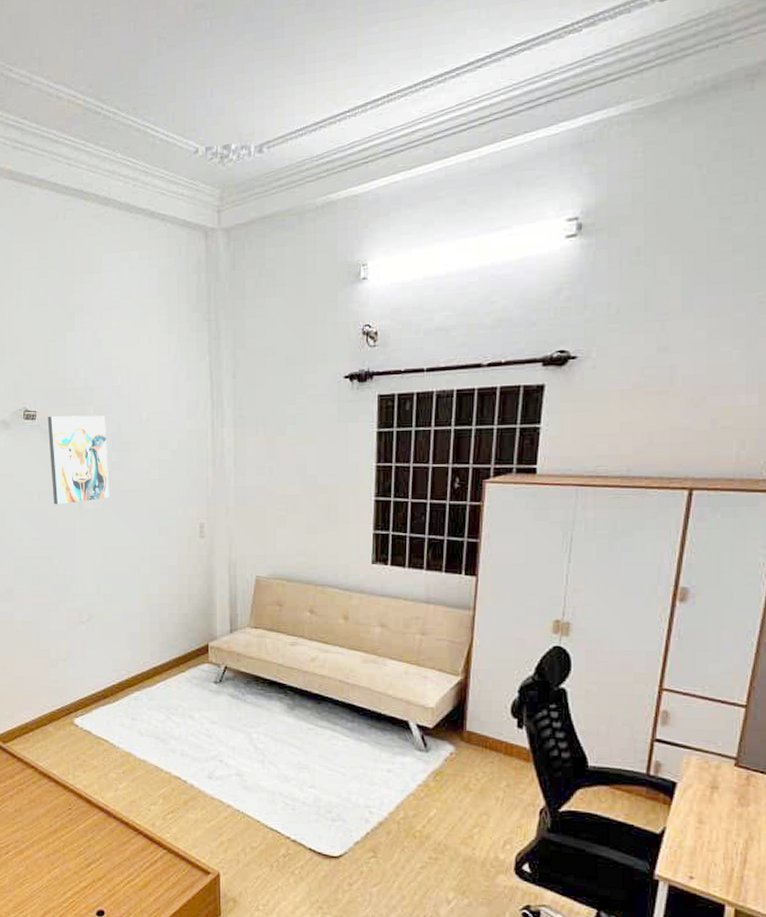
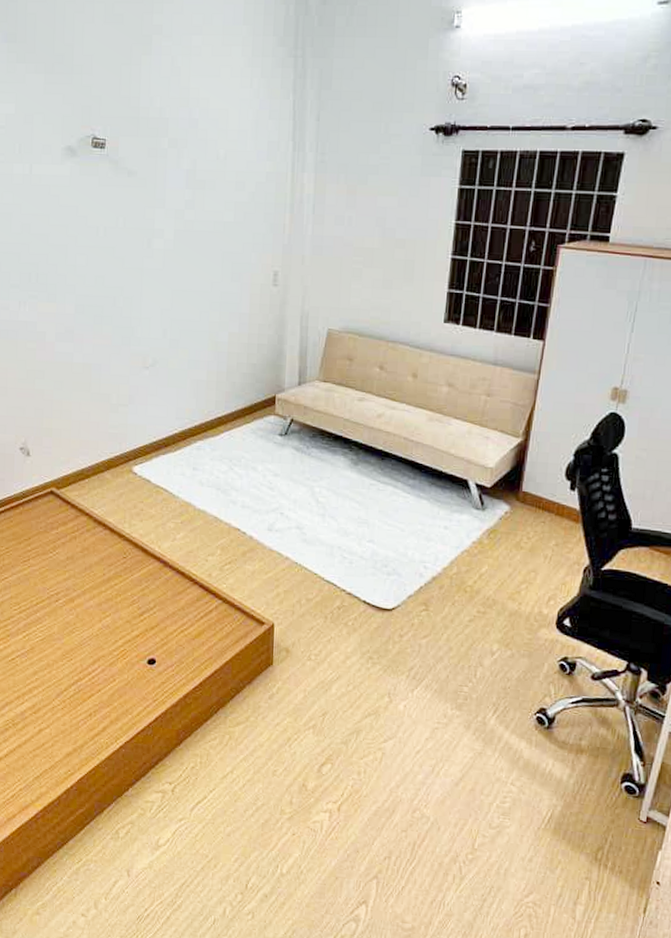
wall art: present [47,415,110,505] -> none [117,145,181,242]

